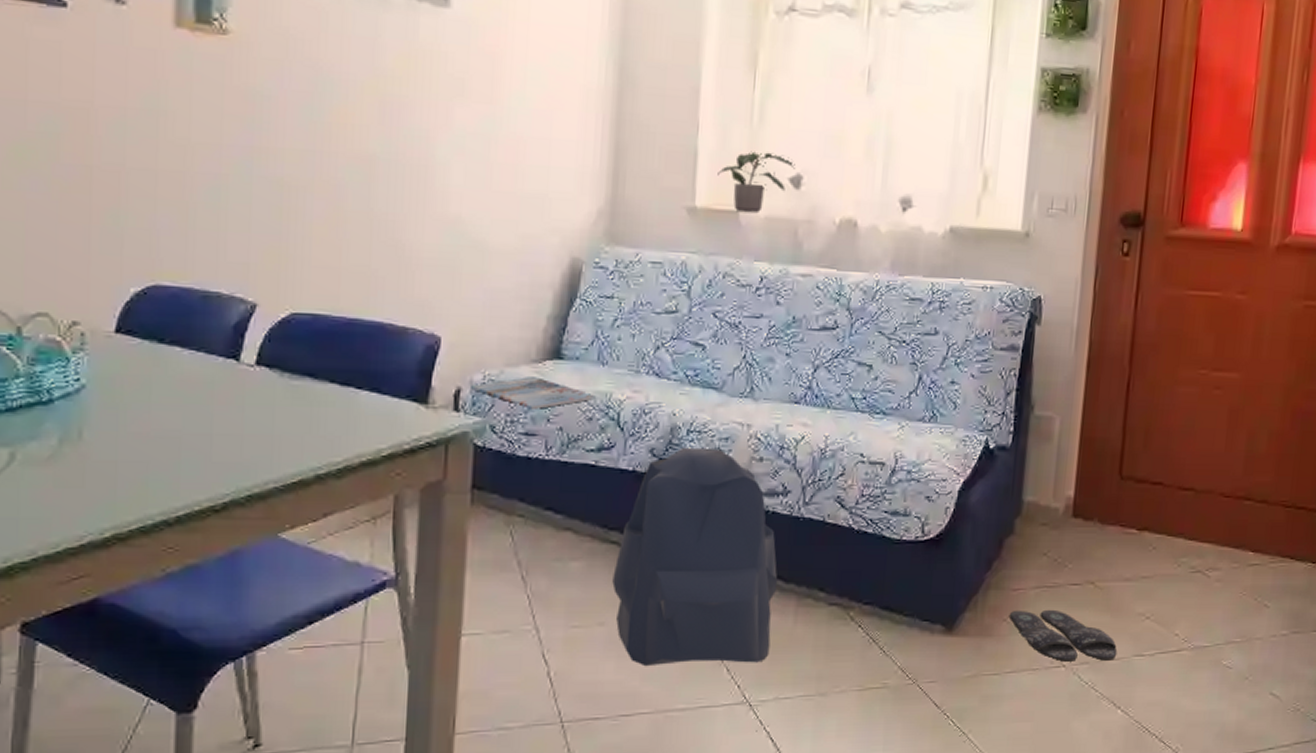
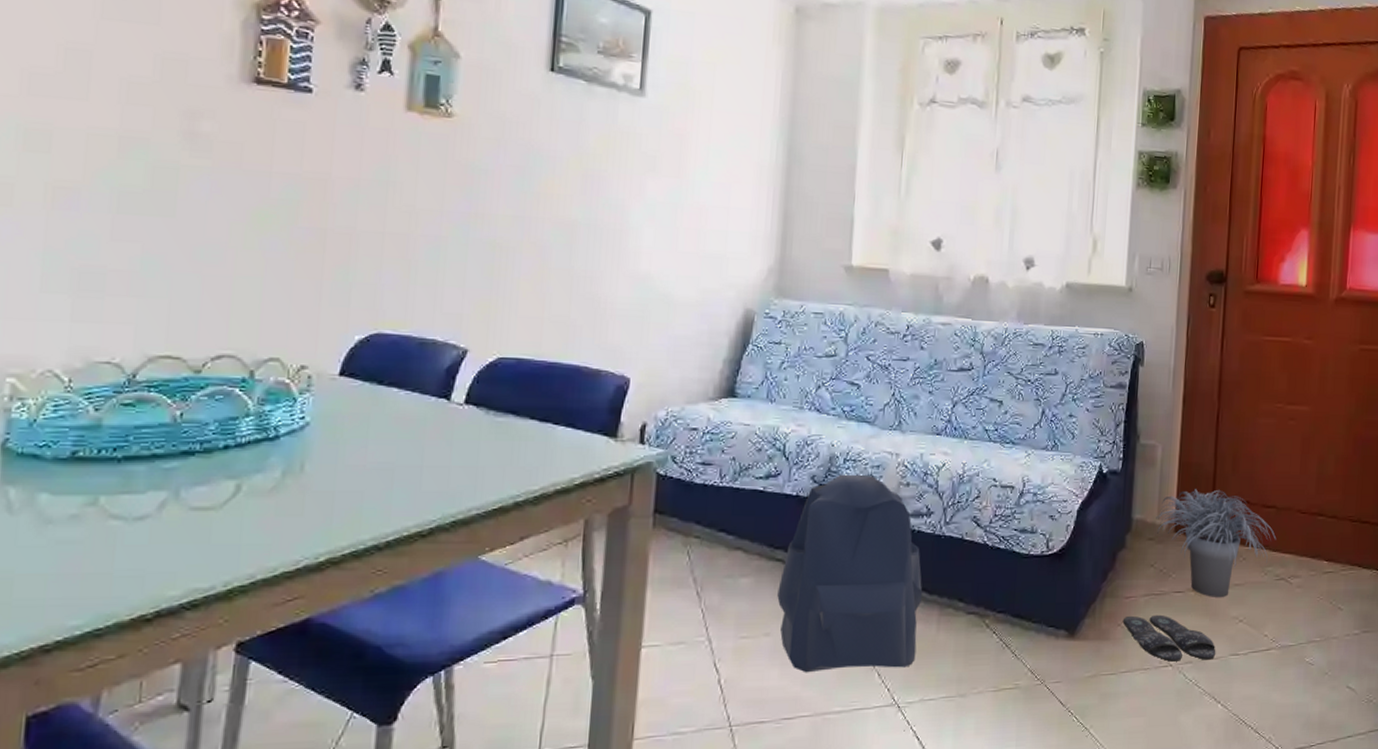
magazine: present [471,377,597,411] -> none [655,413,766,443]
potted plant: present [717,151,795,214] -> none [871,218,936,272]
potted plant: none [1051,468,1194,591] -> present [1156,489,1277,597]

